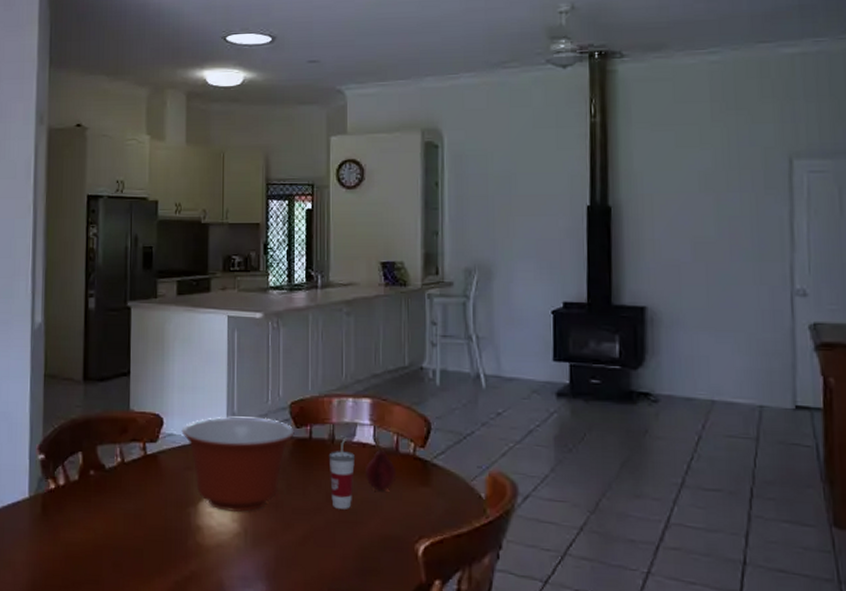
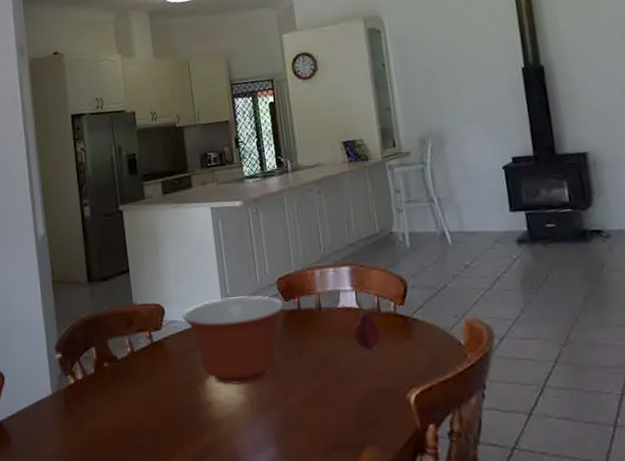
cup: present [328,437,355,509] -> none [317,304,344,370]

